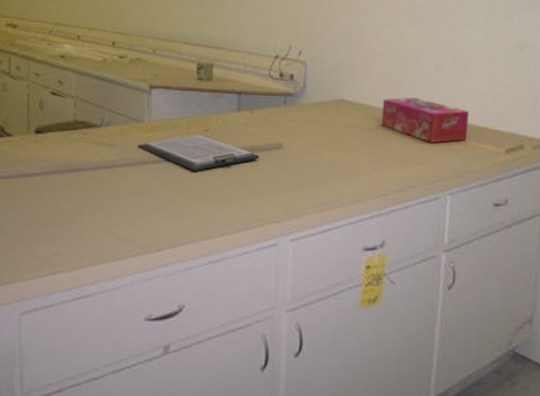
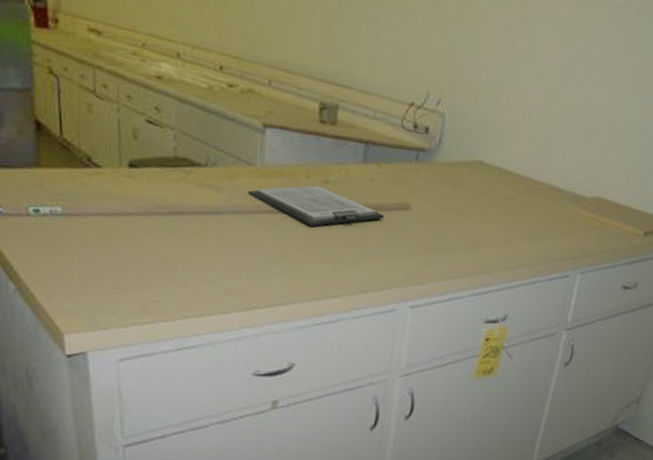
tissue box: present [381,98,470,143] -> none [519,165,614,219]

